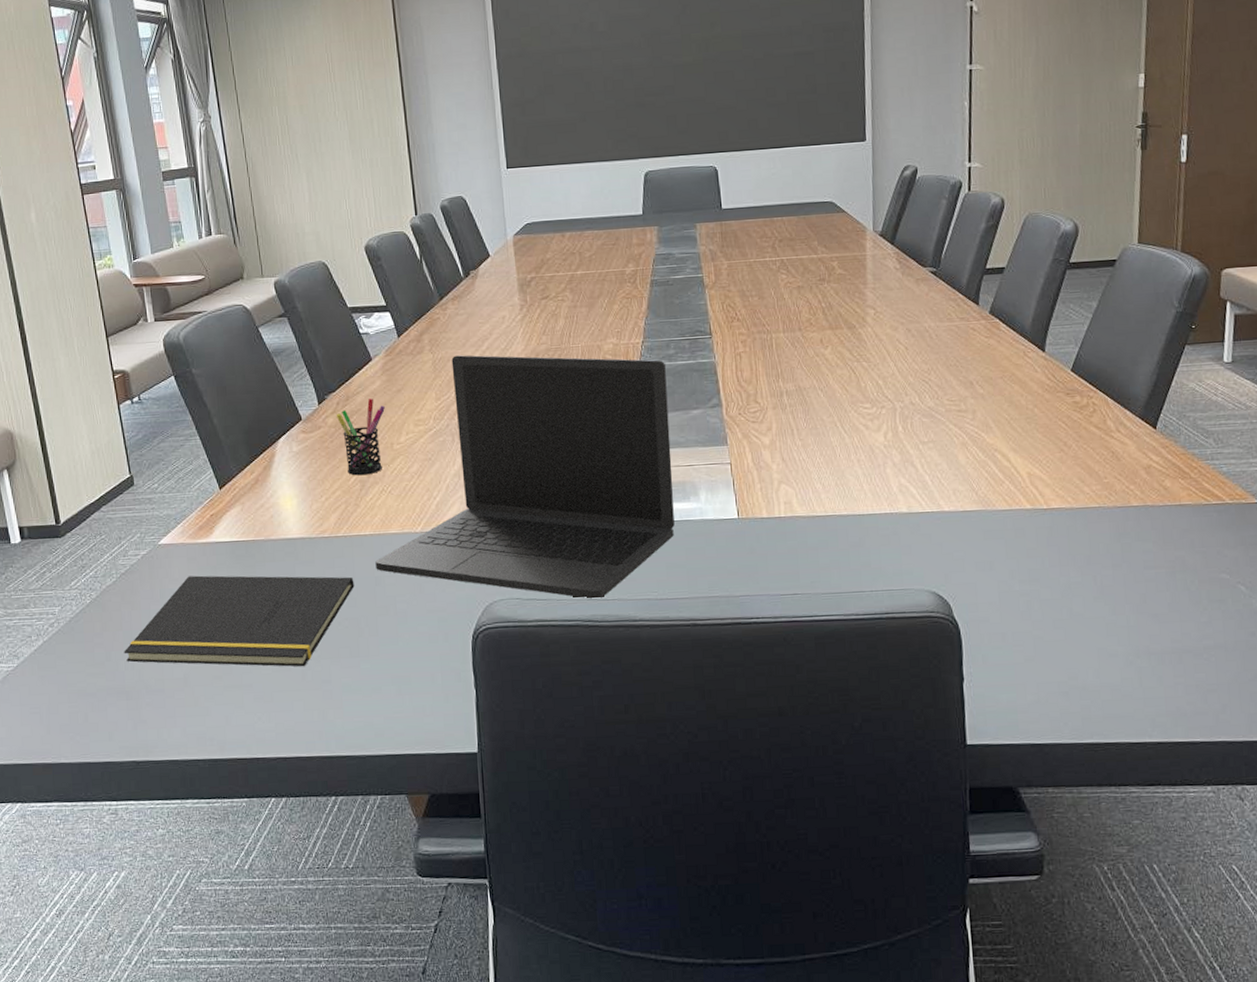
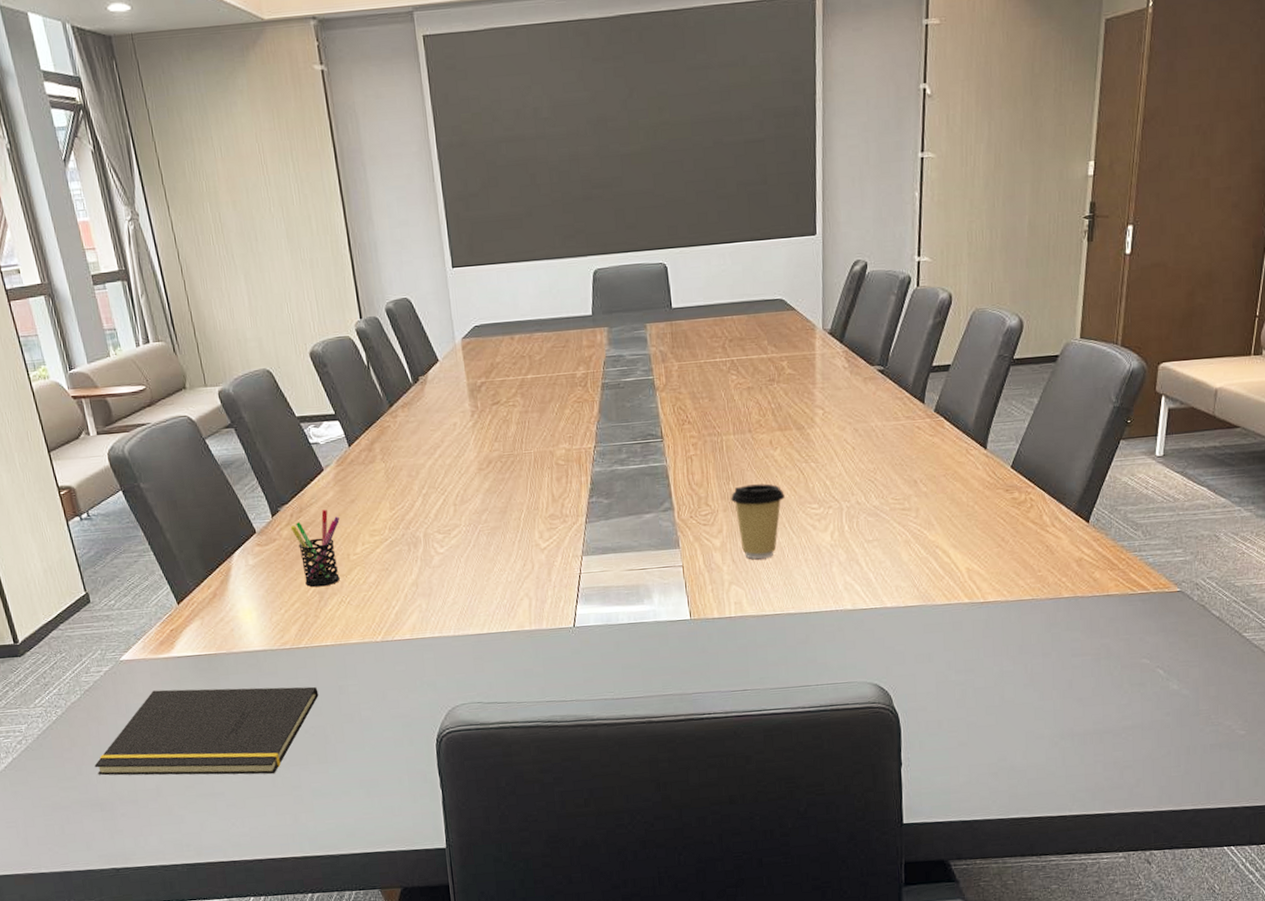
laptop: present [375,355,675,599] -> none [338,463,629,701]
coffee cup: none [781,382,836,459] -> present [731,483,785,559]

